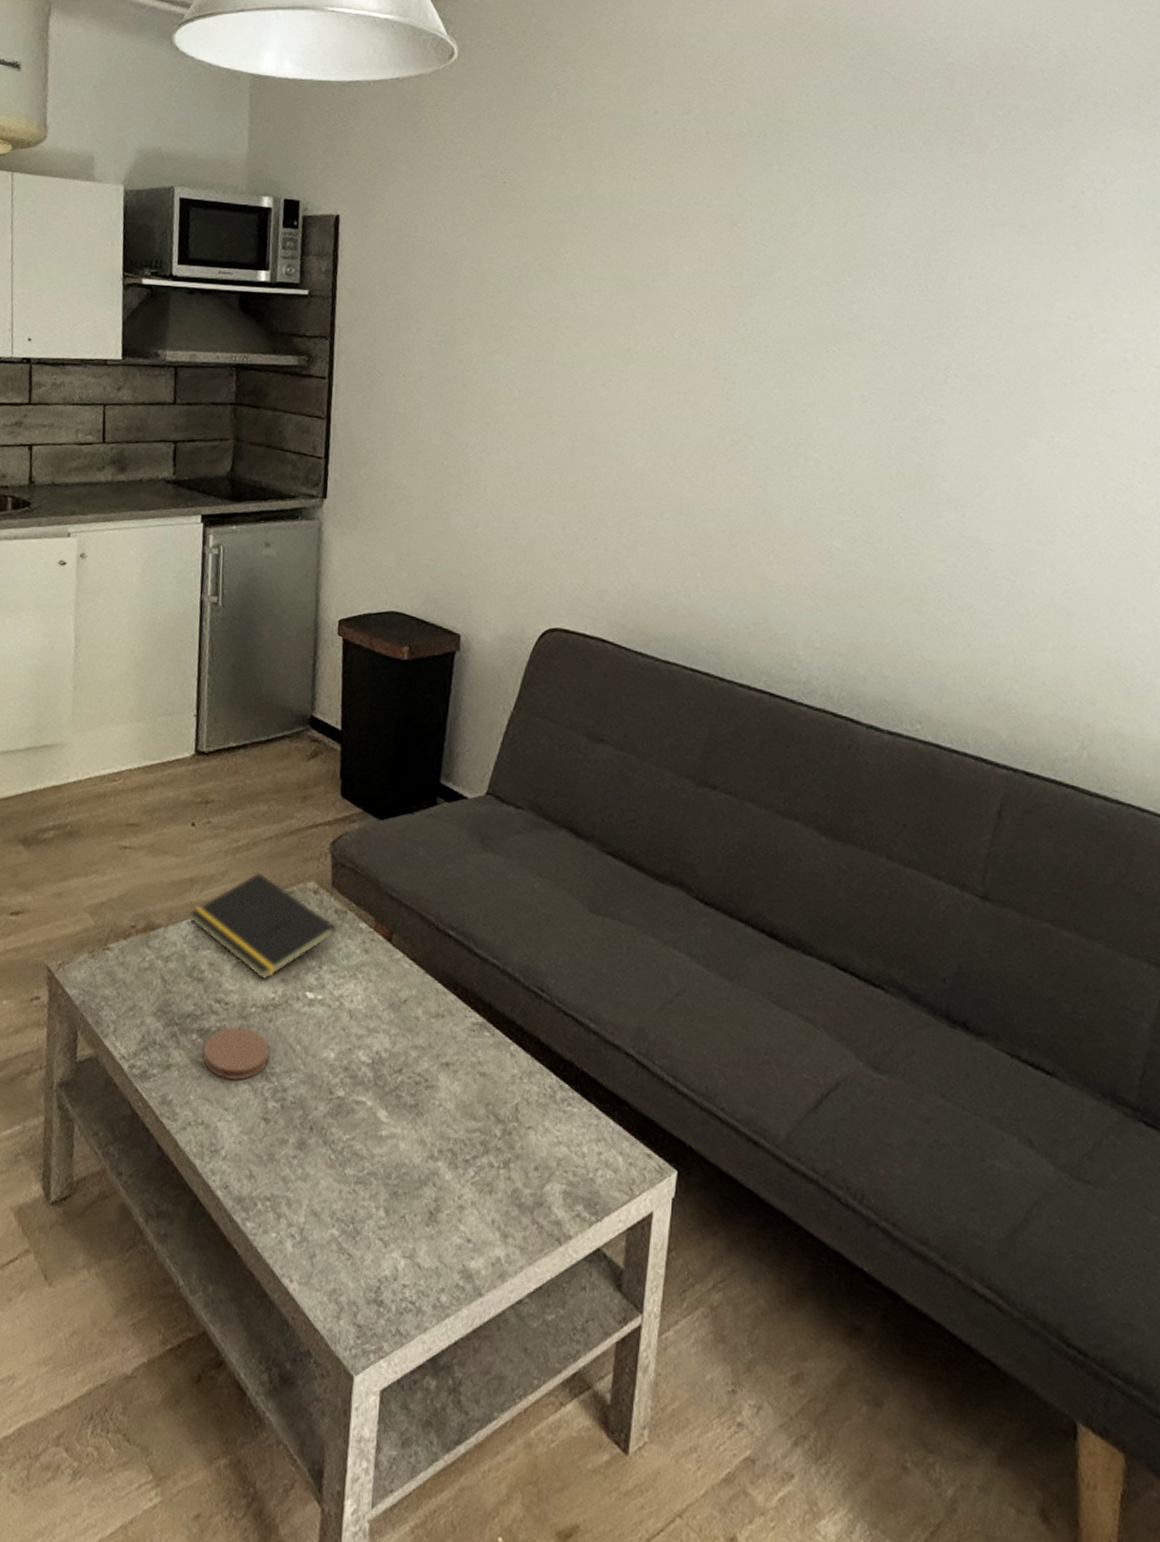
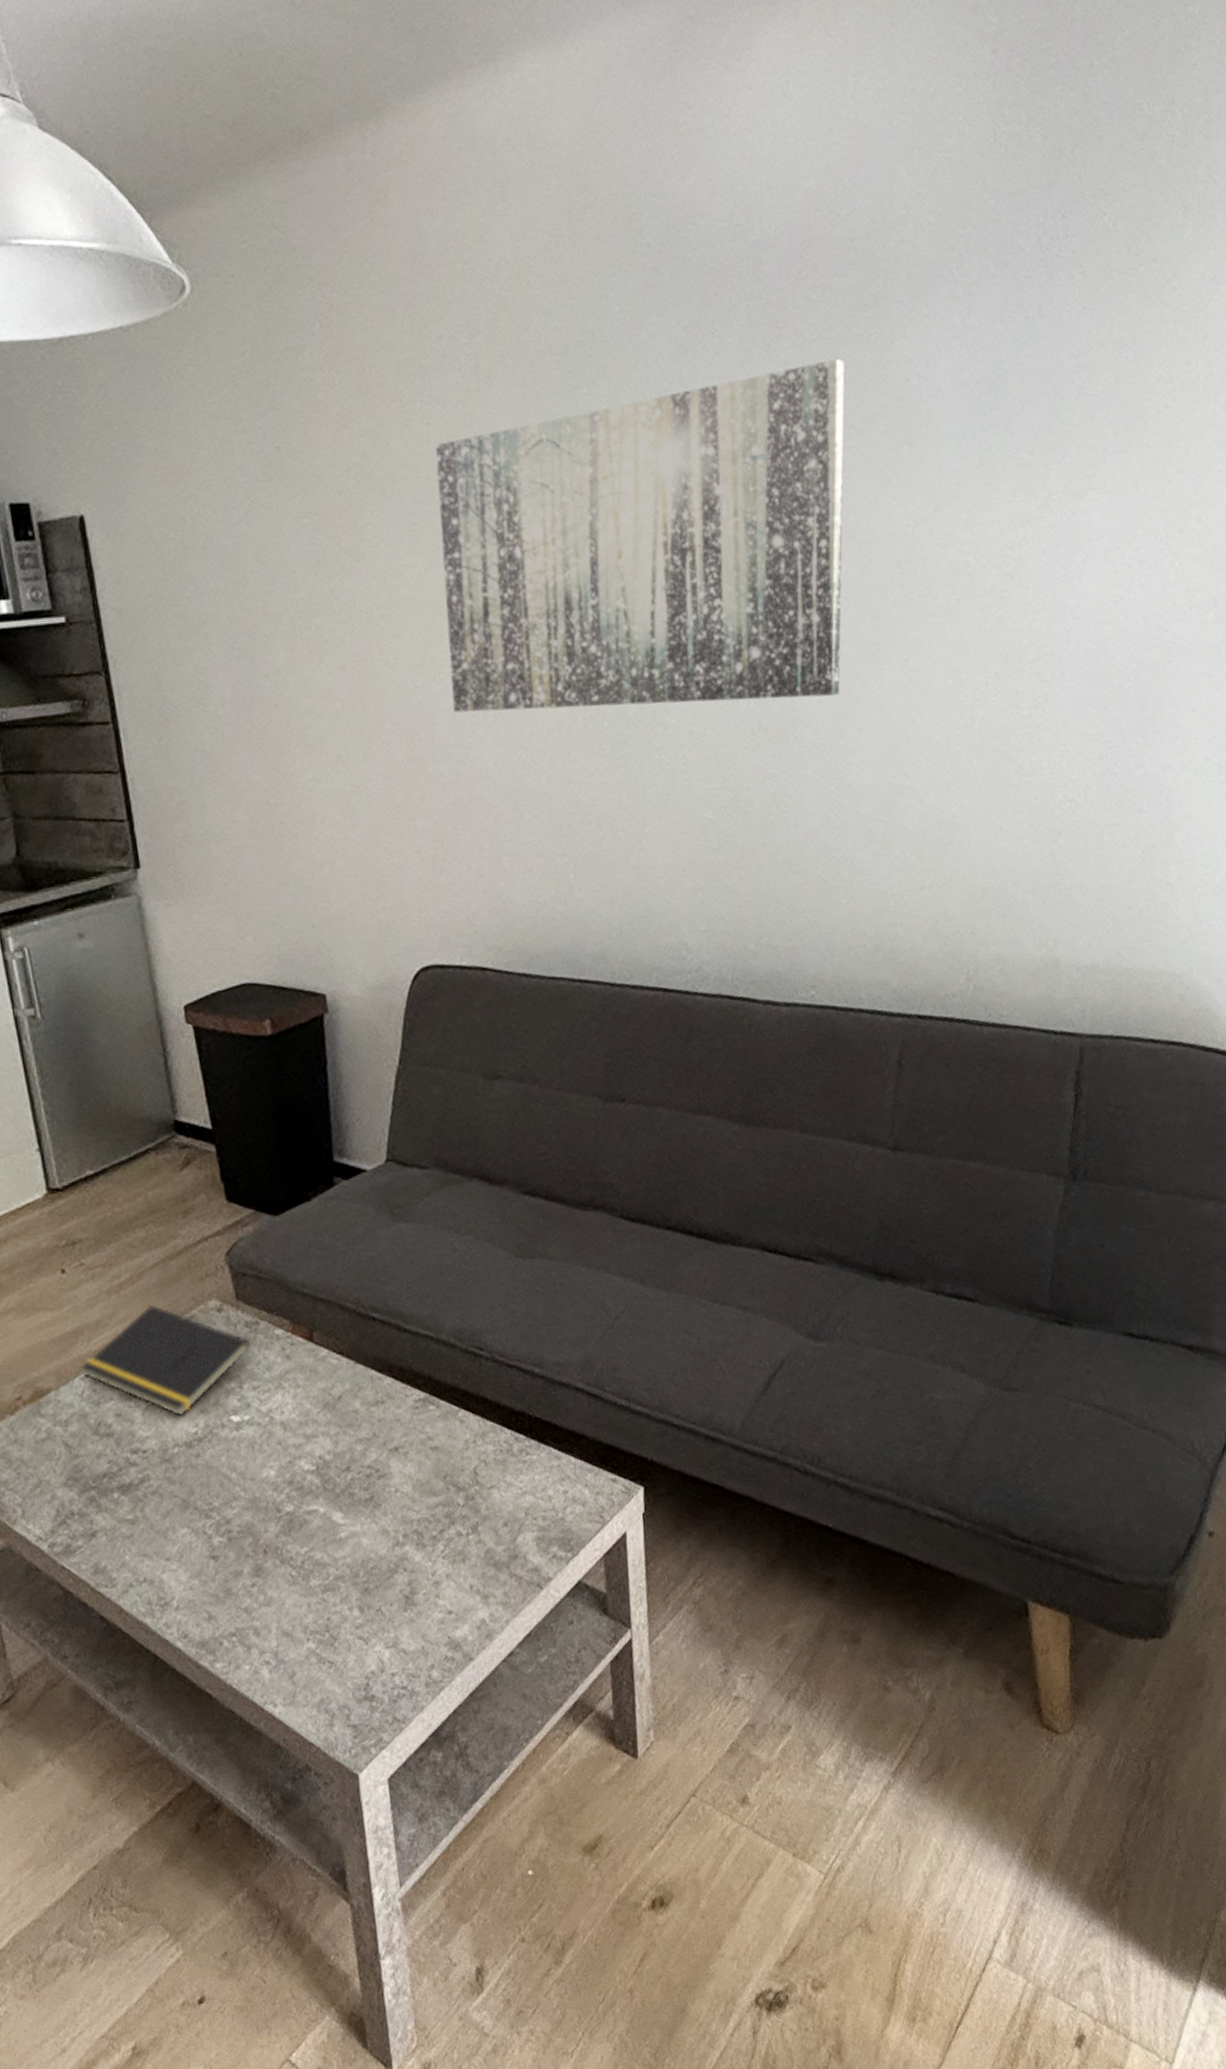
coaster: present [202,1026,270,1081] -> none [128,1470,204,1529]
wall art: none [615,166,1023,457] -> present [435,358,845,713]

